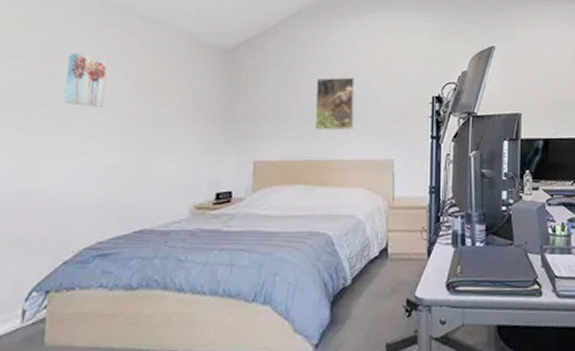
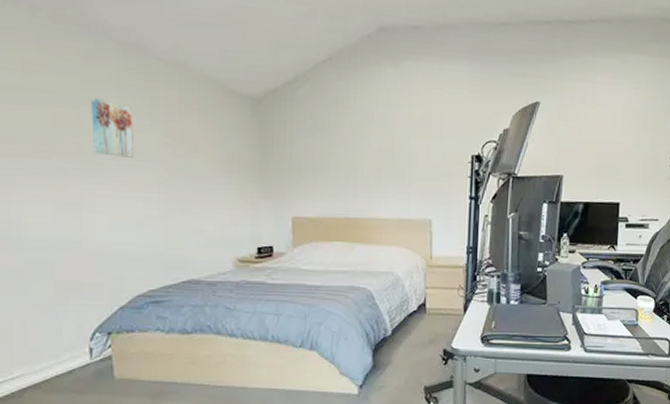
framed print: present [314,77,356,131] -> none [351,132,392,189]

